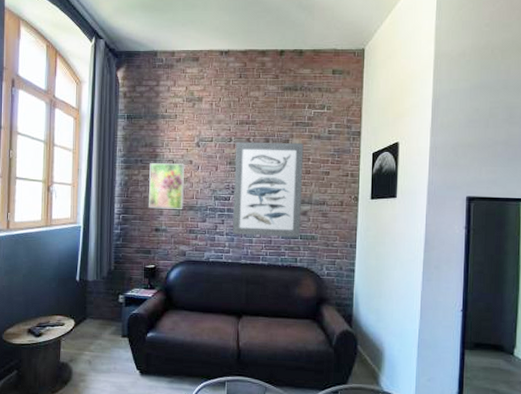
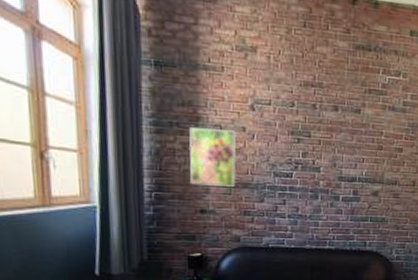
wall art: present [233,142,304,237] -> none [296,108,377,219]

